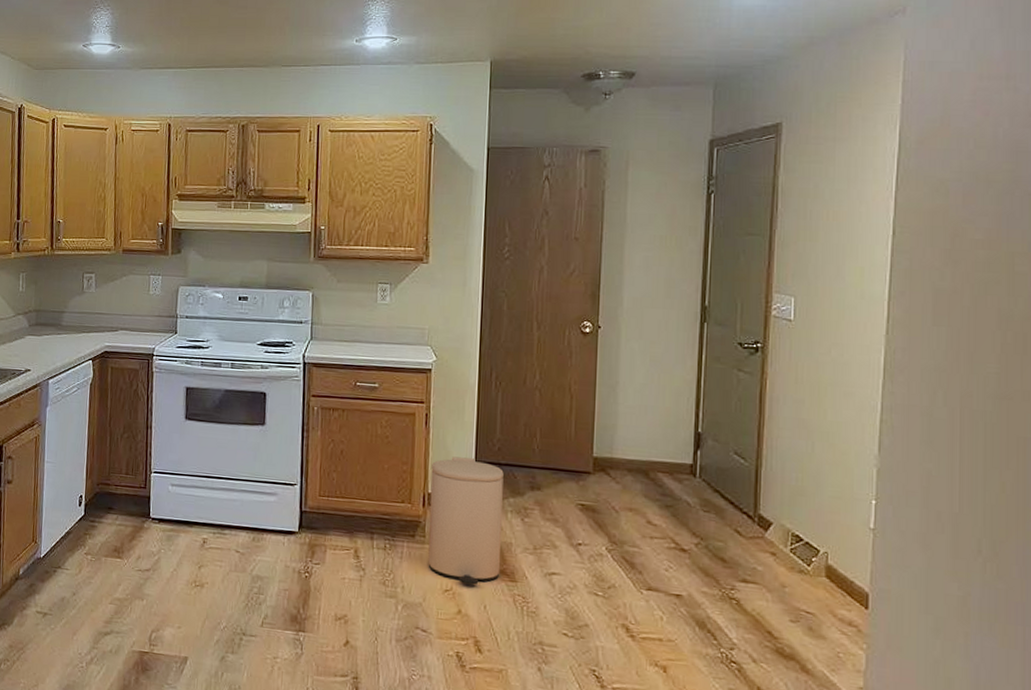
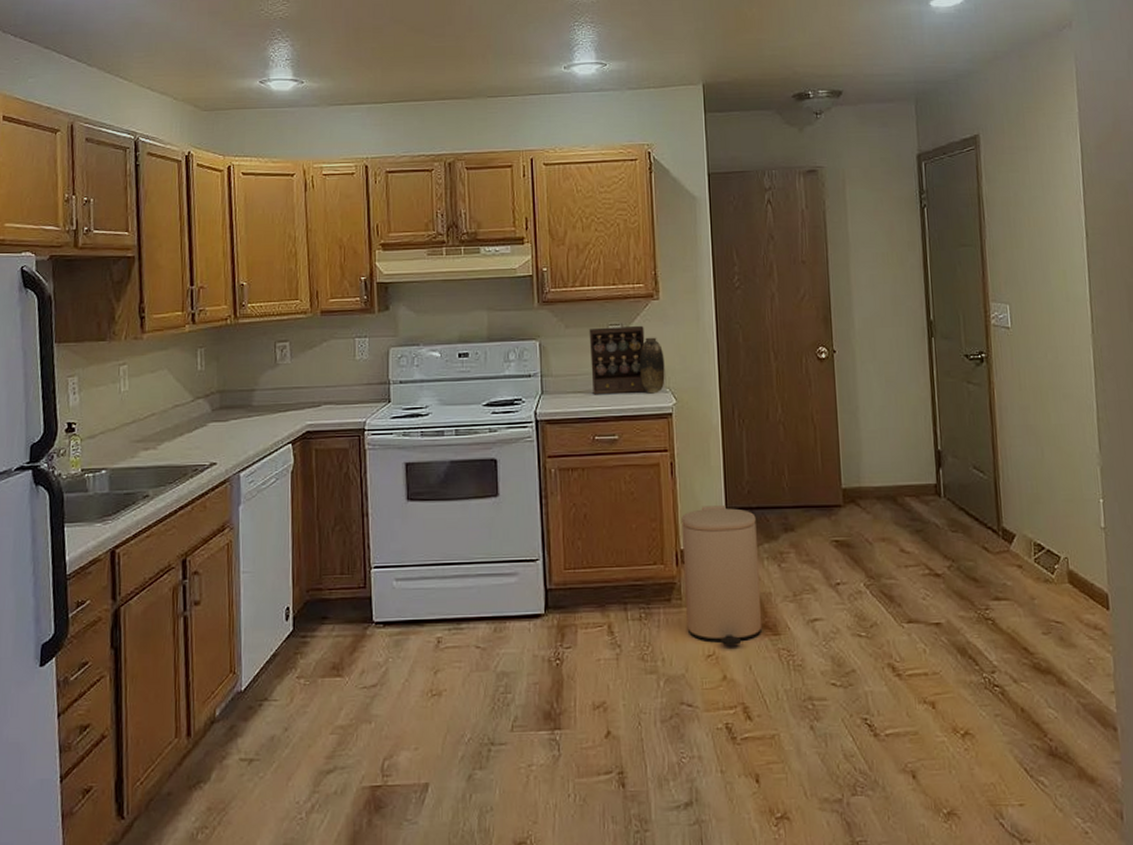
spice rack: none [358,284,412,348] -> present [589,325,646,395]
vase: none [404,297,429,350] -> present [640,337,665,394]

